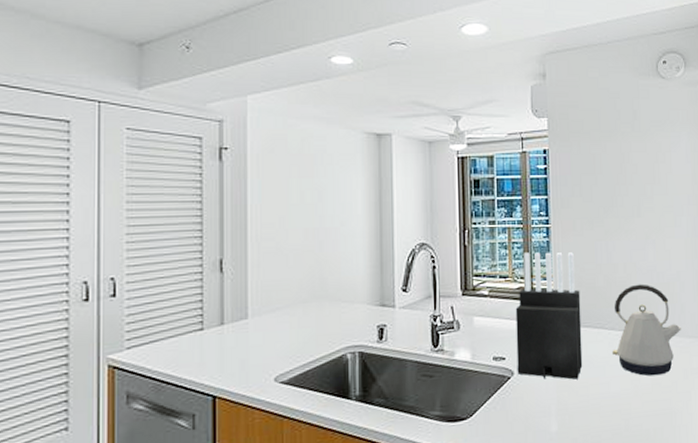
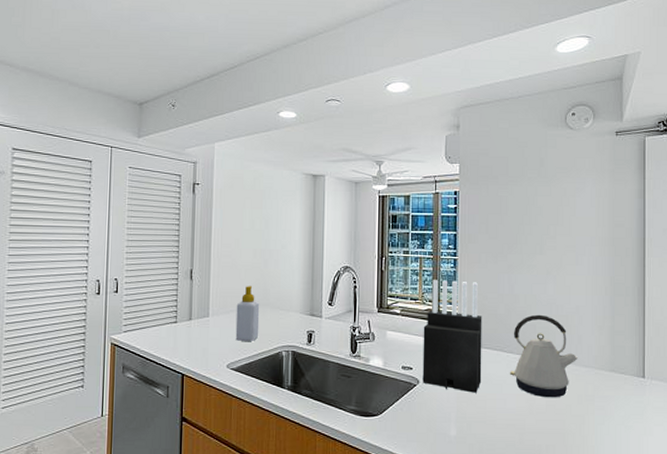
soap bottle: none [284,275,316,346] -> present [235,286,260,341]

